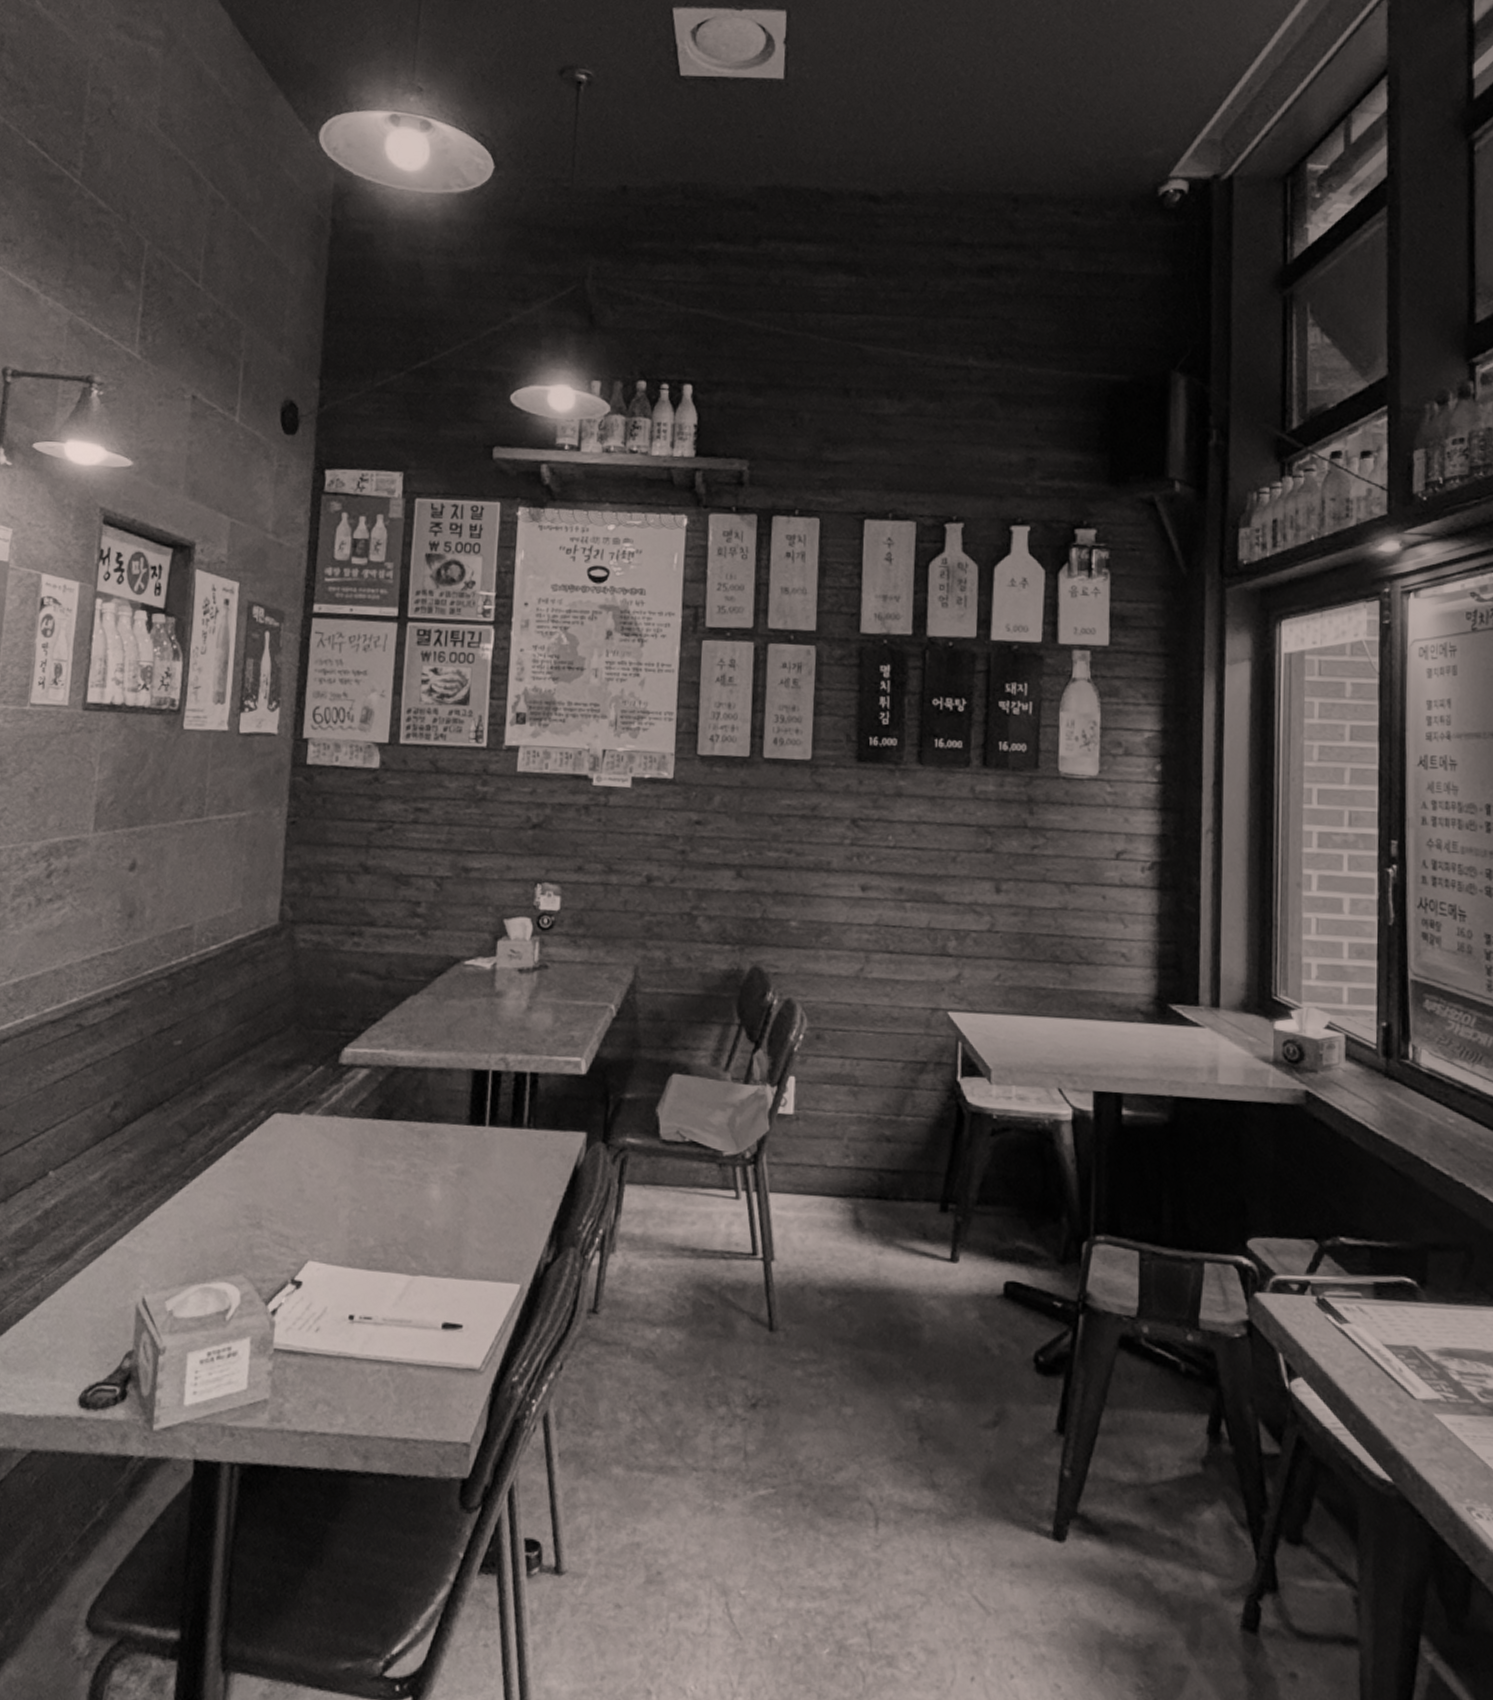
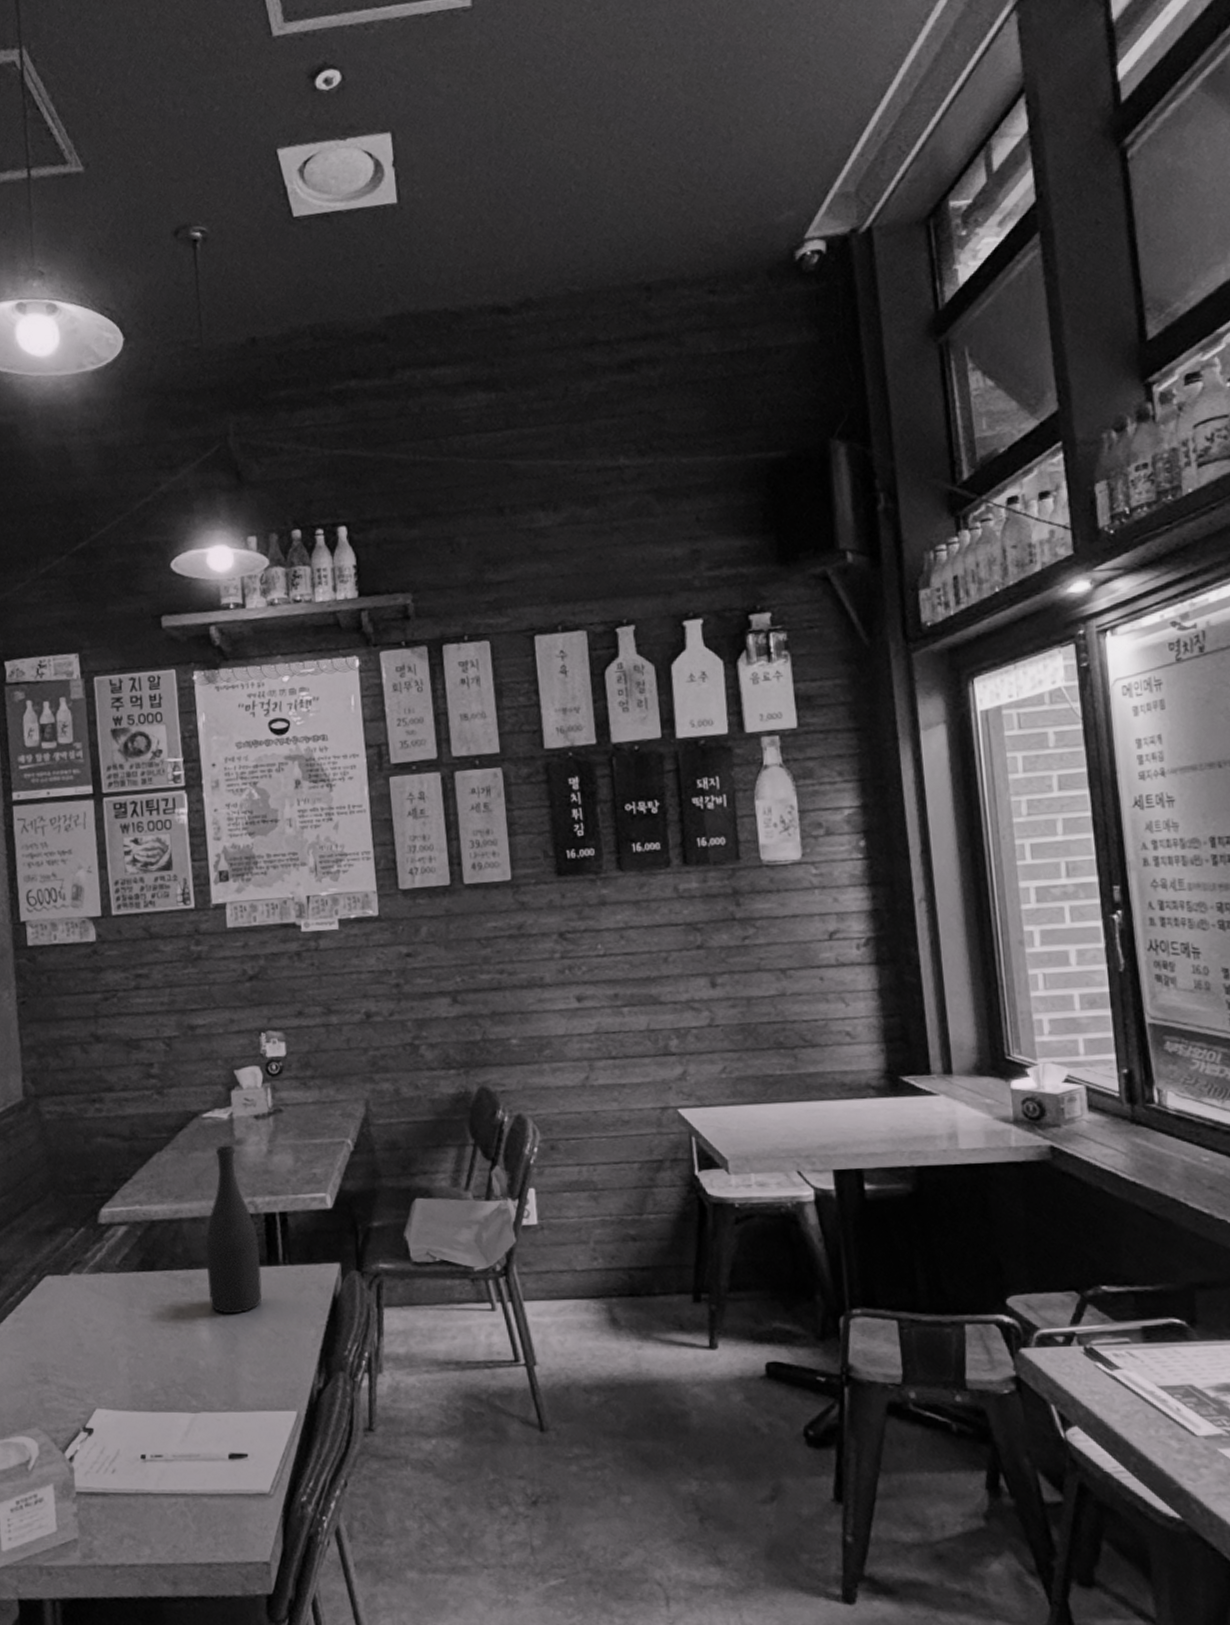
bottle: none [444,996,506,1175] -> present [205,1145,262,1314]

